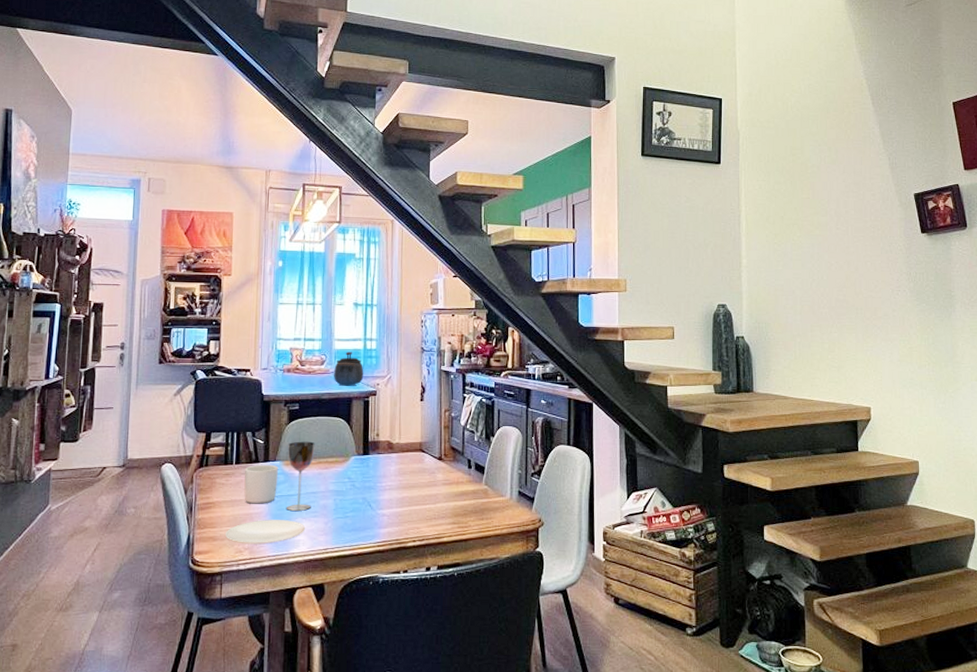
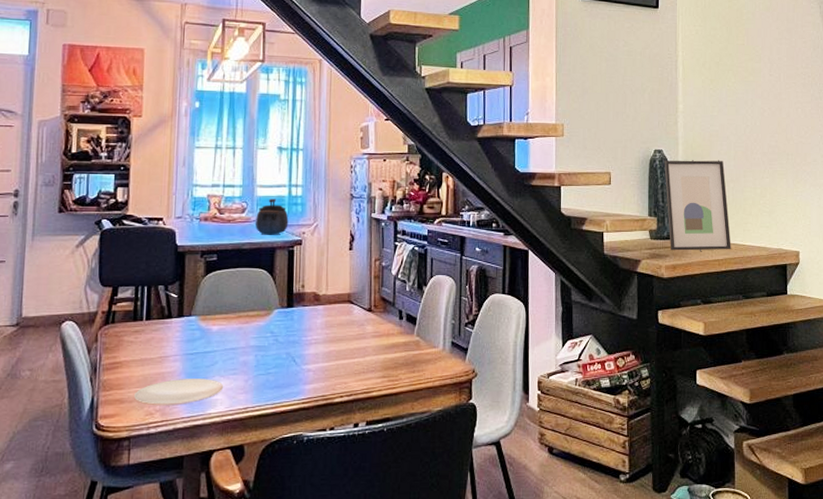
mug: present [244,464,279,504] -> none [155,319,195,363]
wineglass: present [286,441,315,511] -> none [202,294,235,368]
picture frame: none [728,314,799,407] -> present [664,160,731,252]

